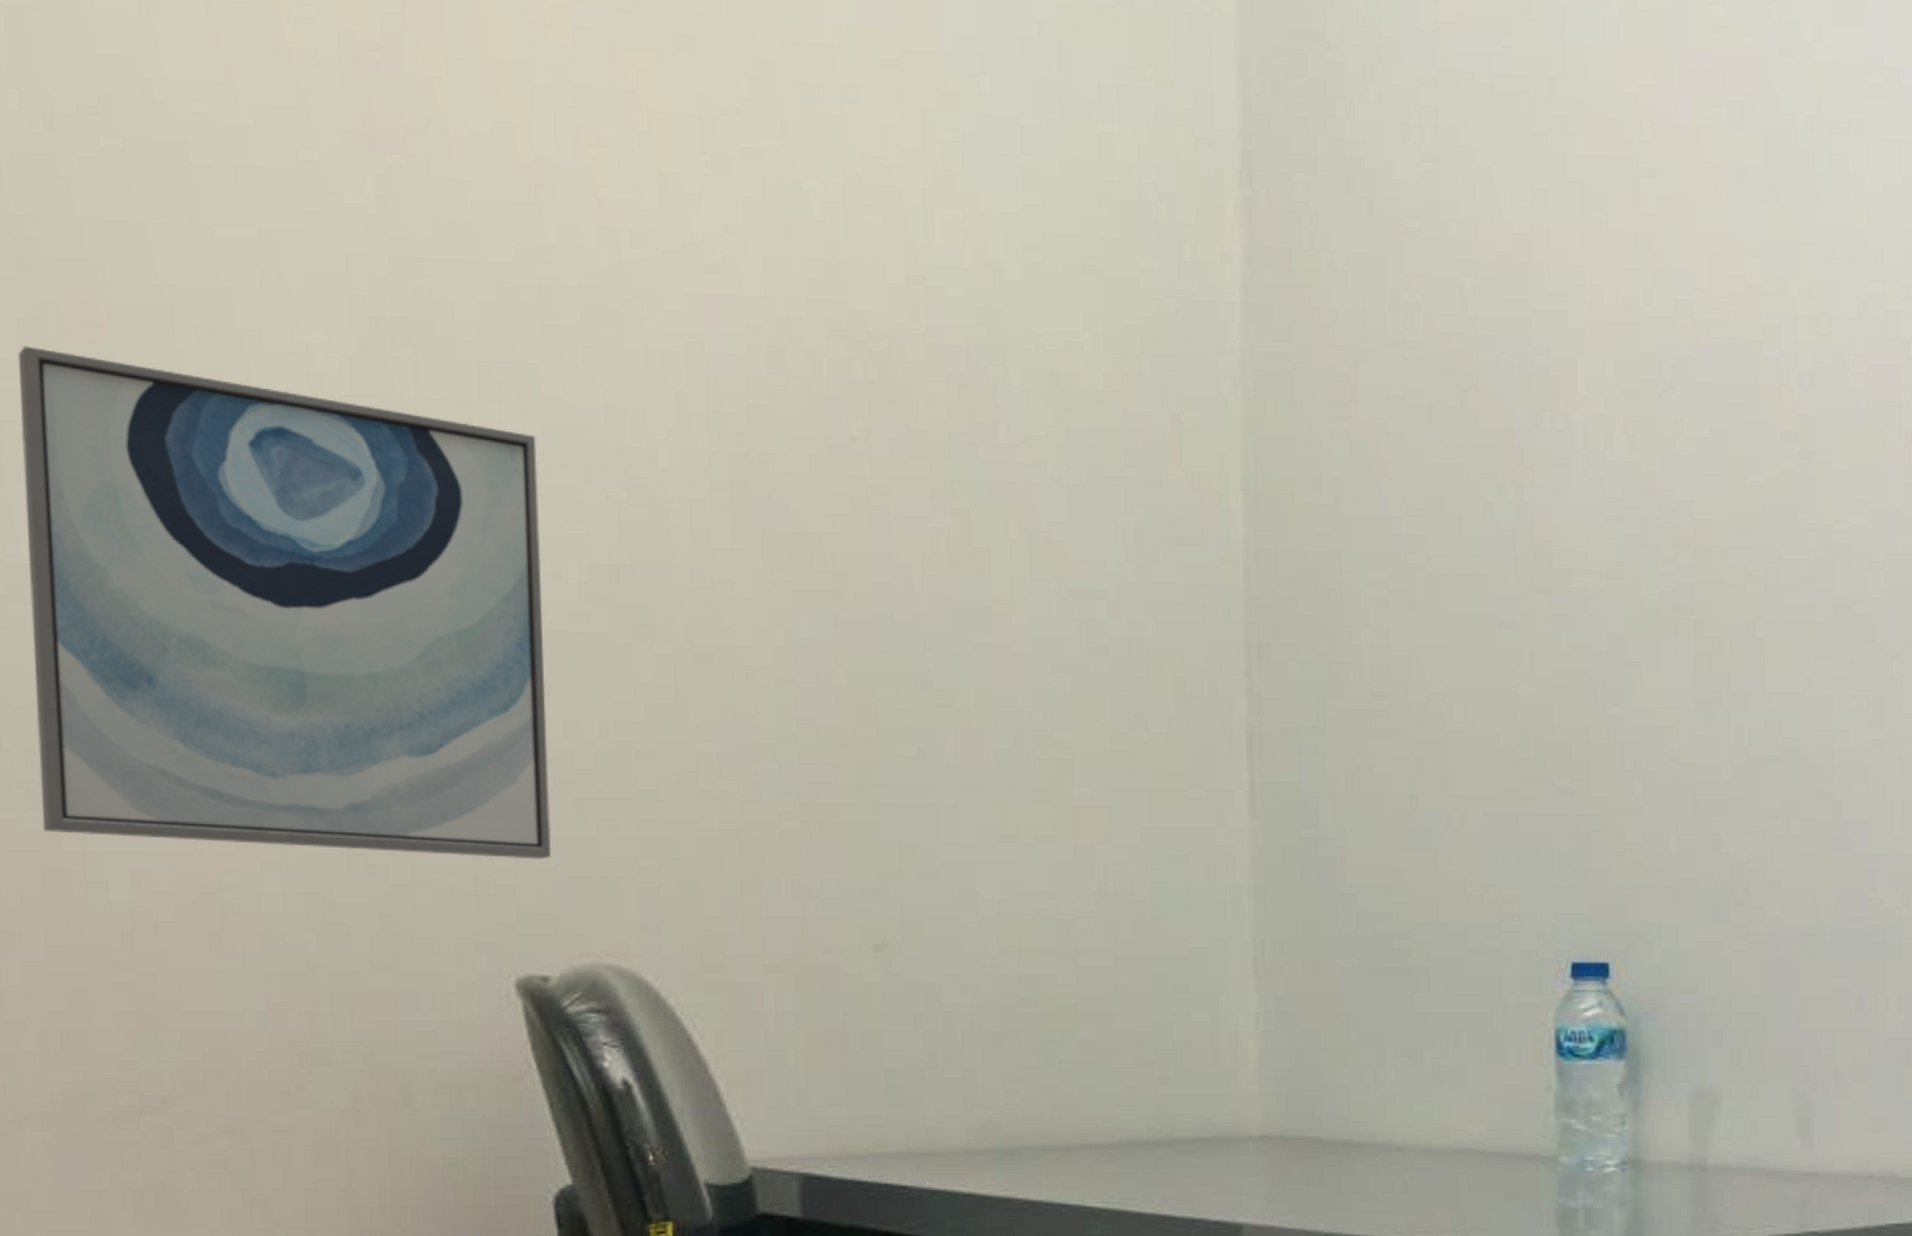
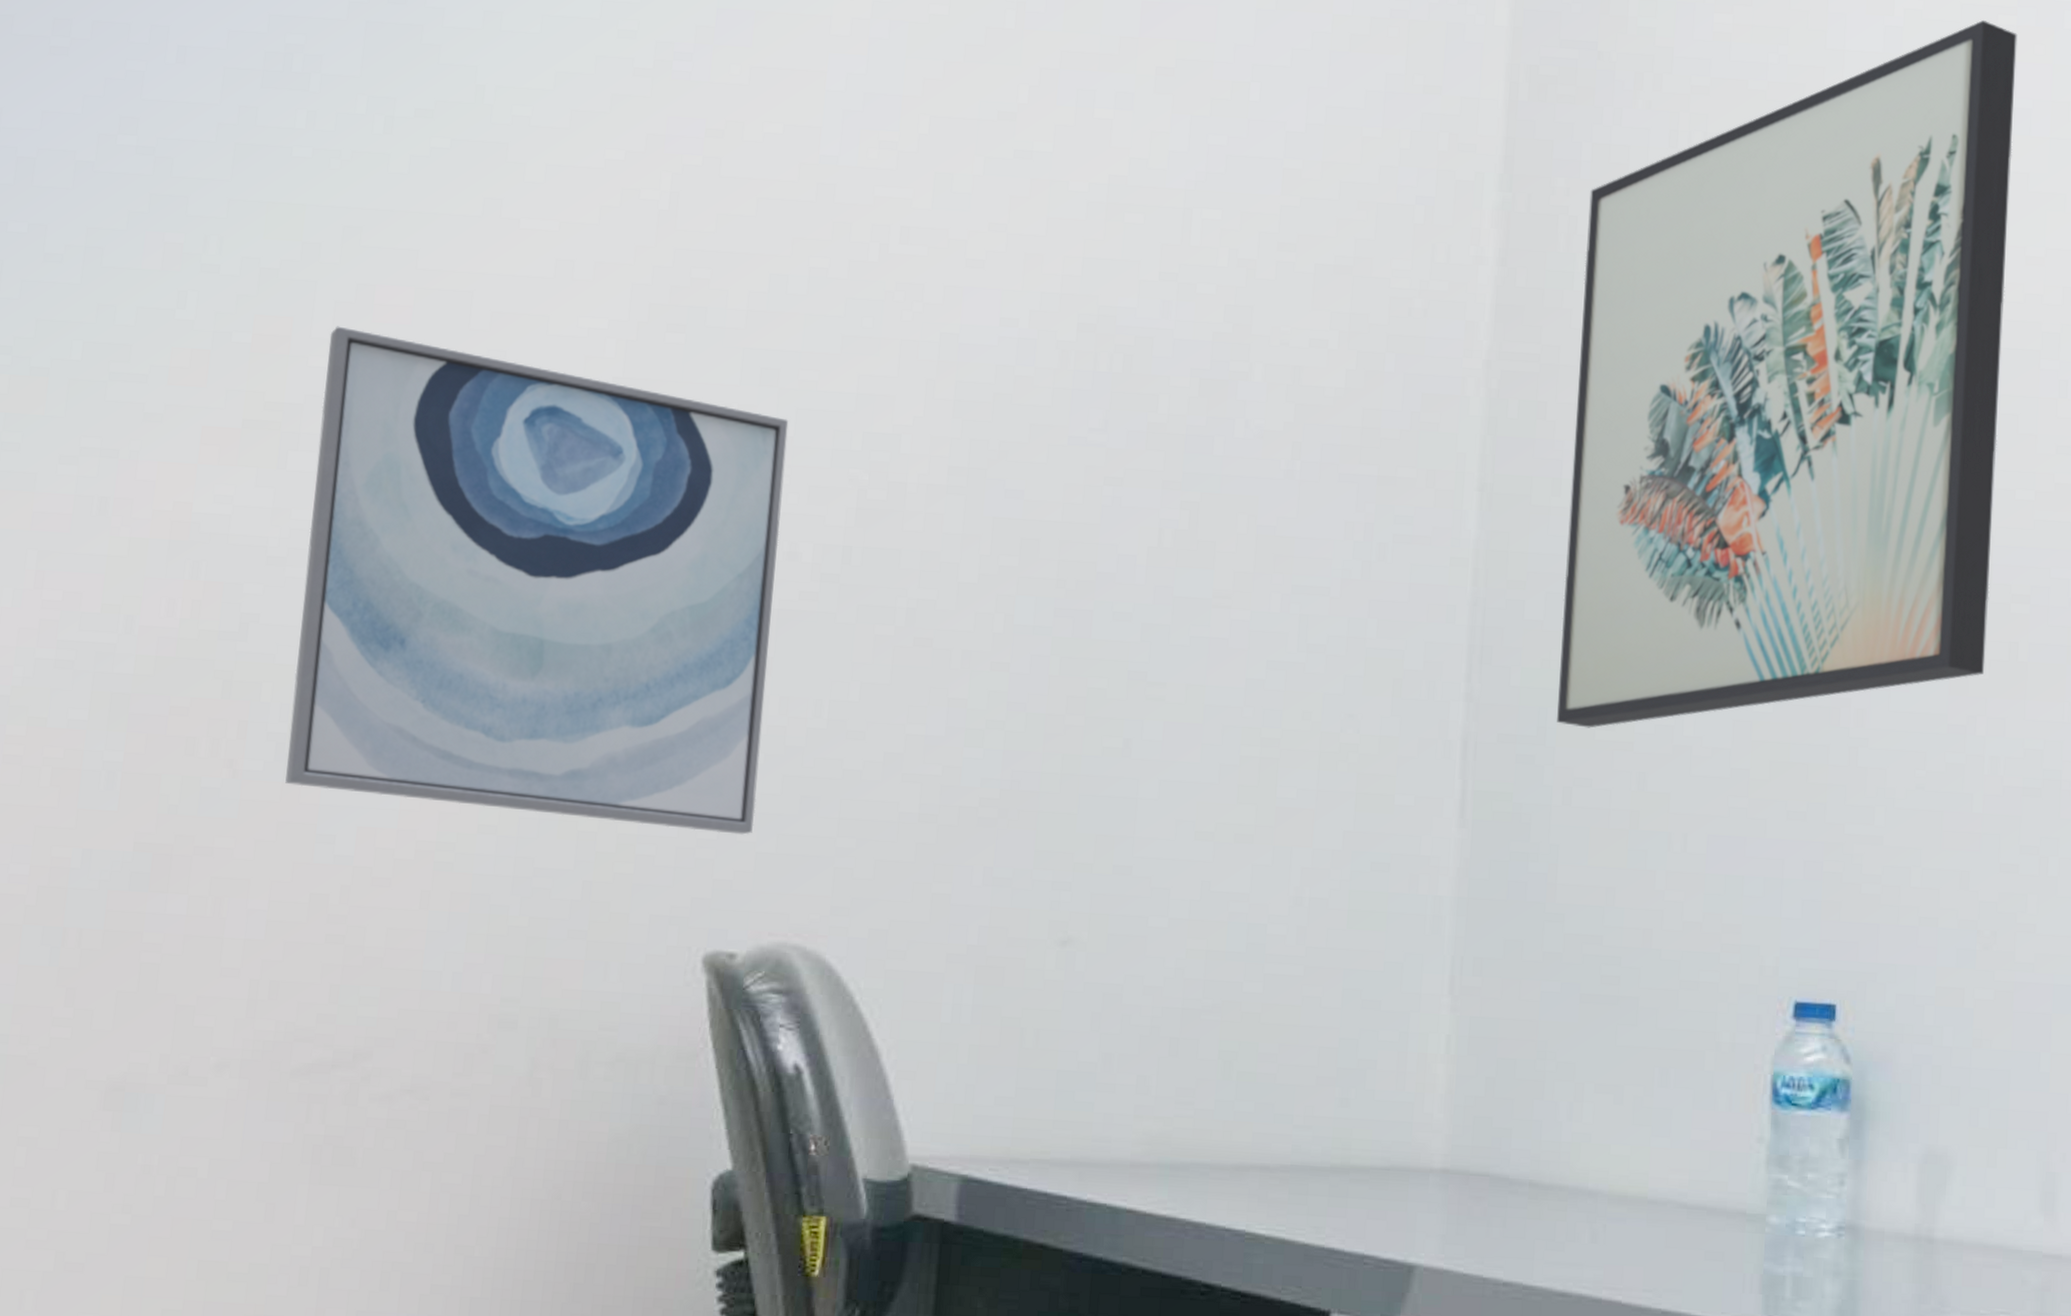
wall art: none [1329,10,1728,718] -> present [1557,19,2018,728]

